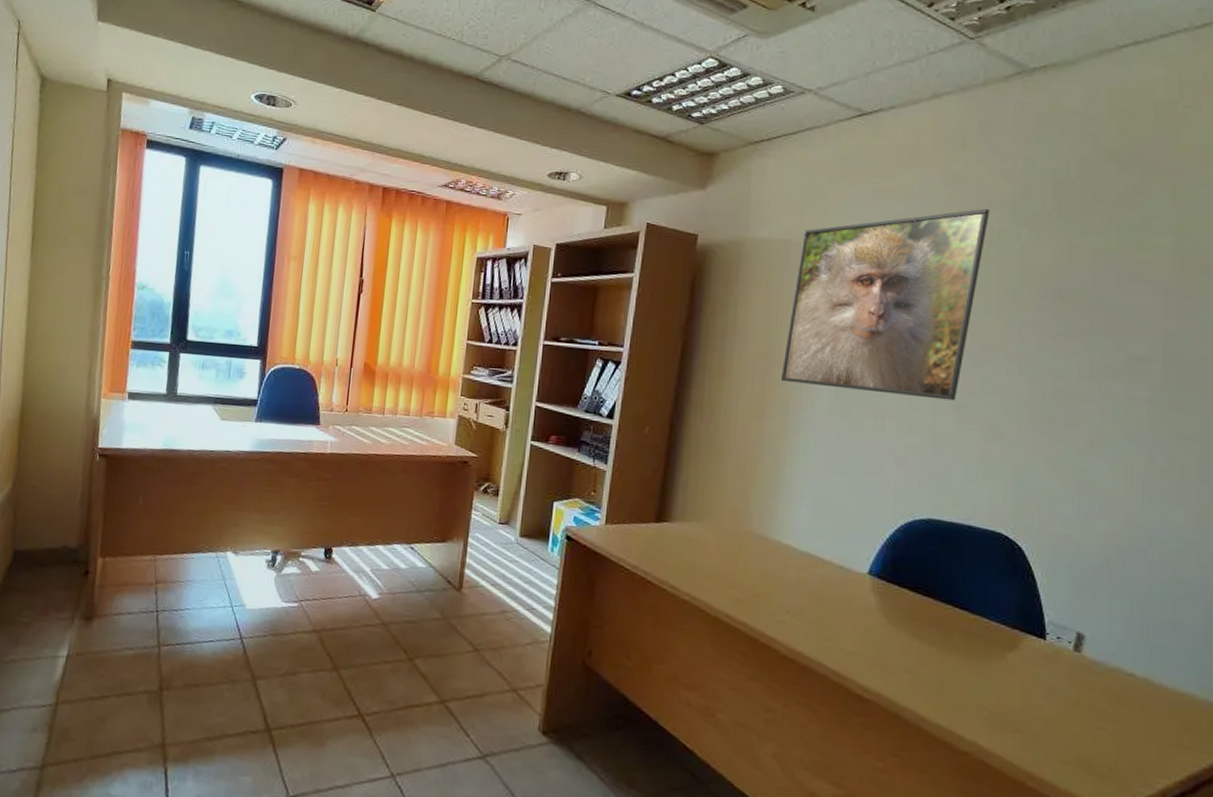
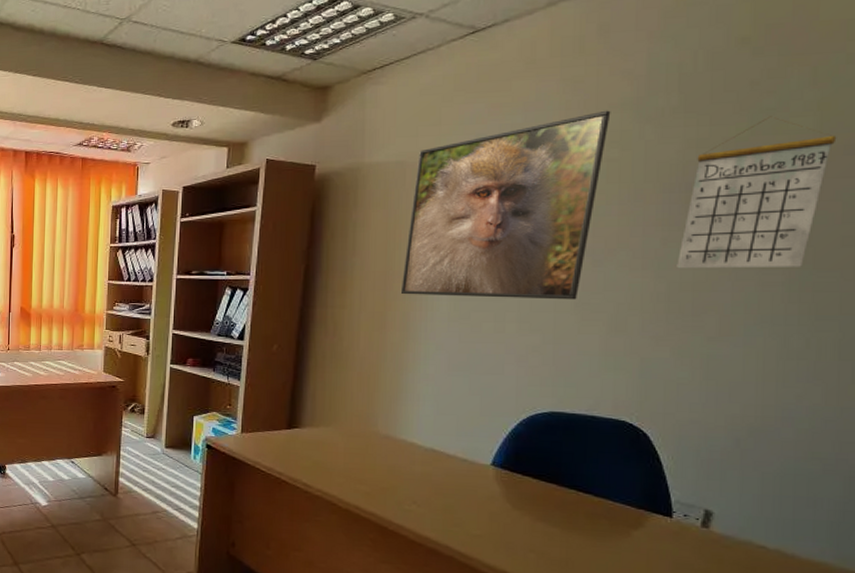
calendar: none [1050,231,1195,384] -> present [676,116,837,269]

